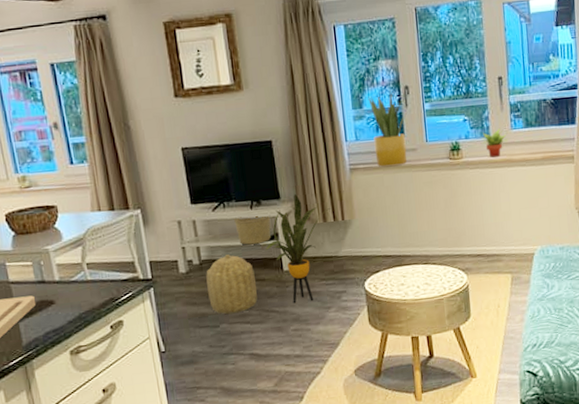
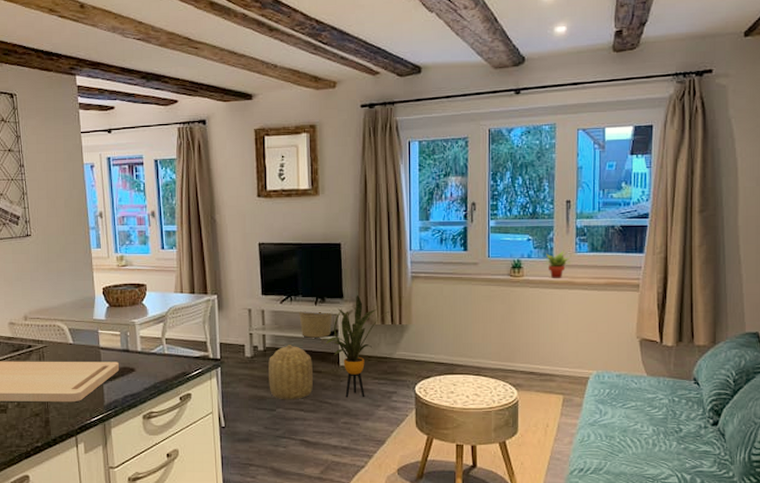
planter: present [368,90,408,168] -> none [435,205,473,278]

